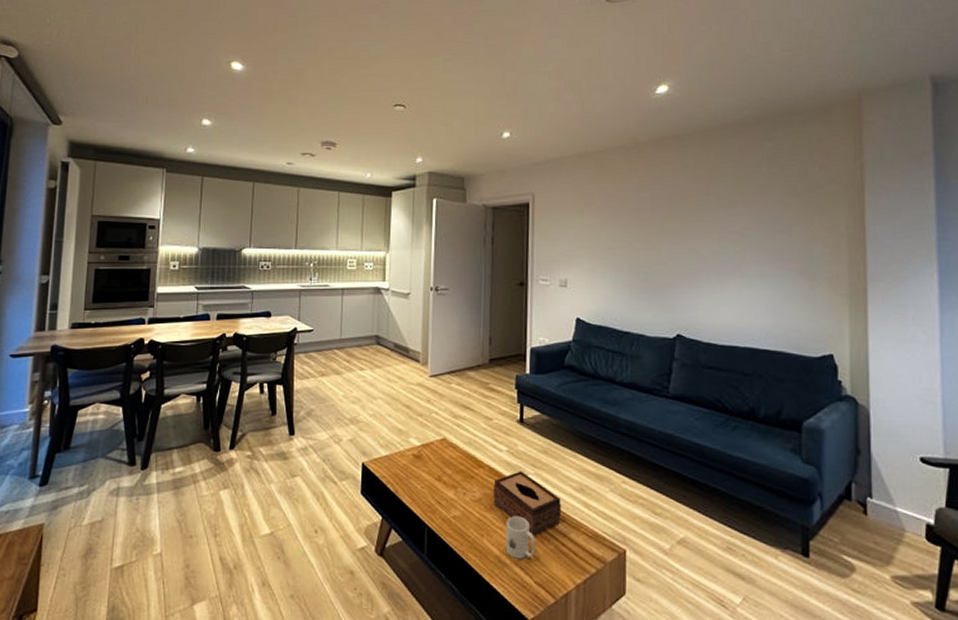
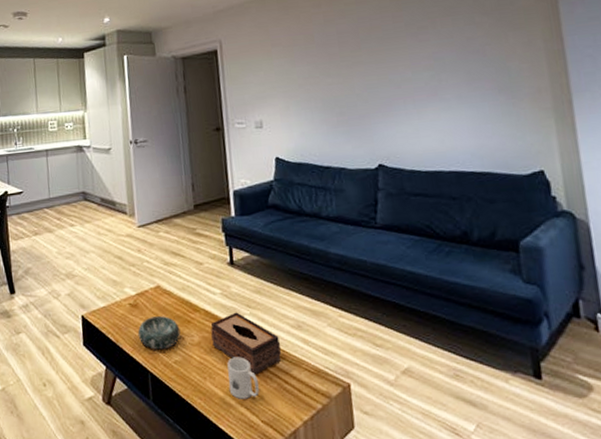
decorative bowl: none [418,469,462,504] -> present [137,316,181,350]

